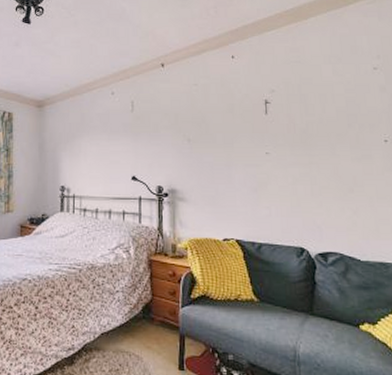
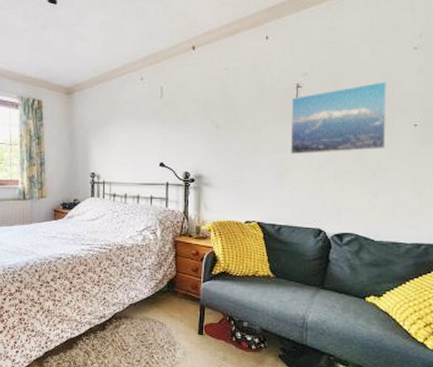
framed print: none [261,97,359,169] -> present [290,80,388,155]

